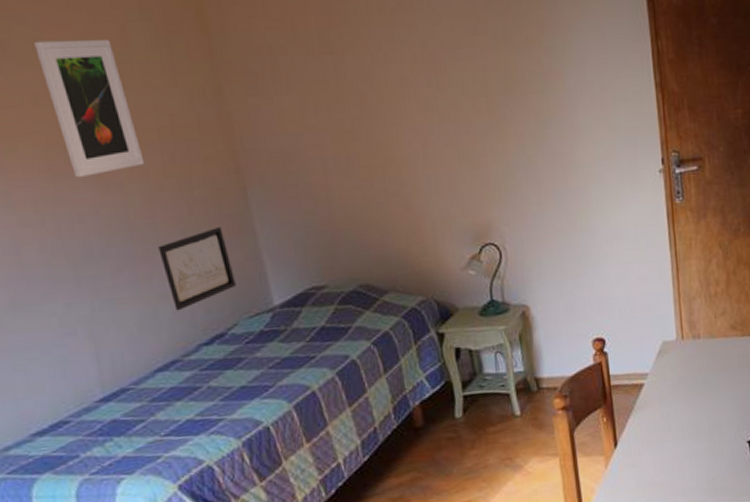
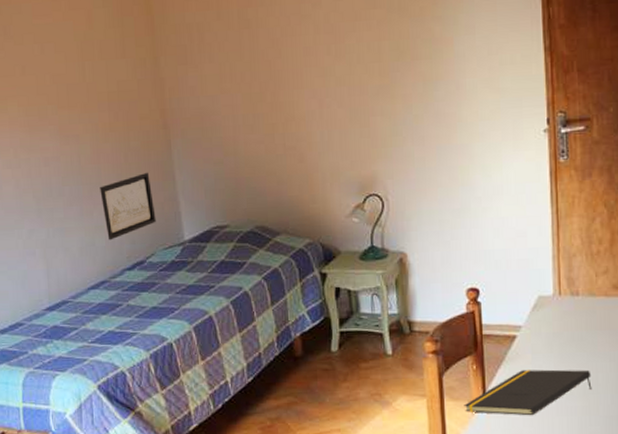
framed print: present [34,39,145,178] -> none [27,22,96,131]
notepad: none [596,411,716,467] -> present [463,369,592,416]

